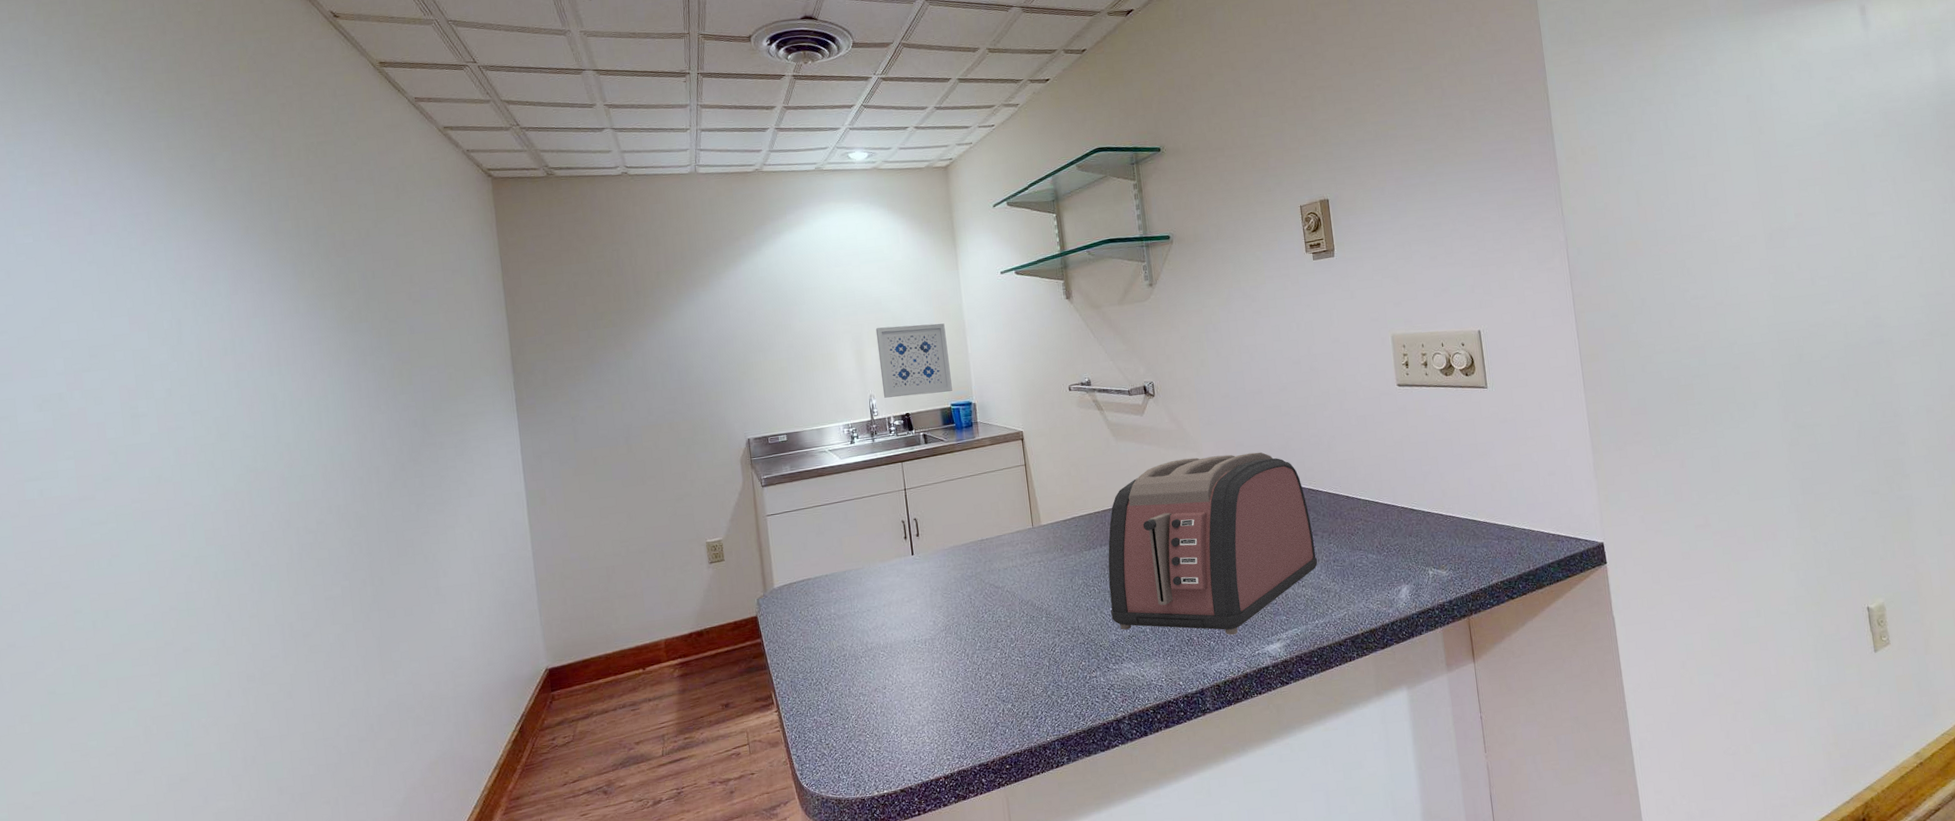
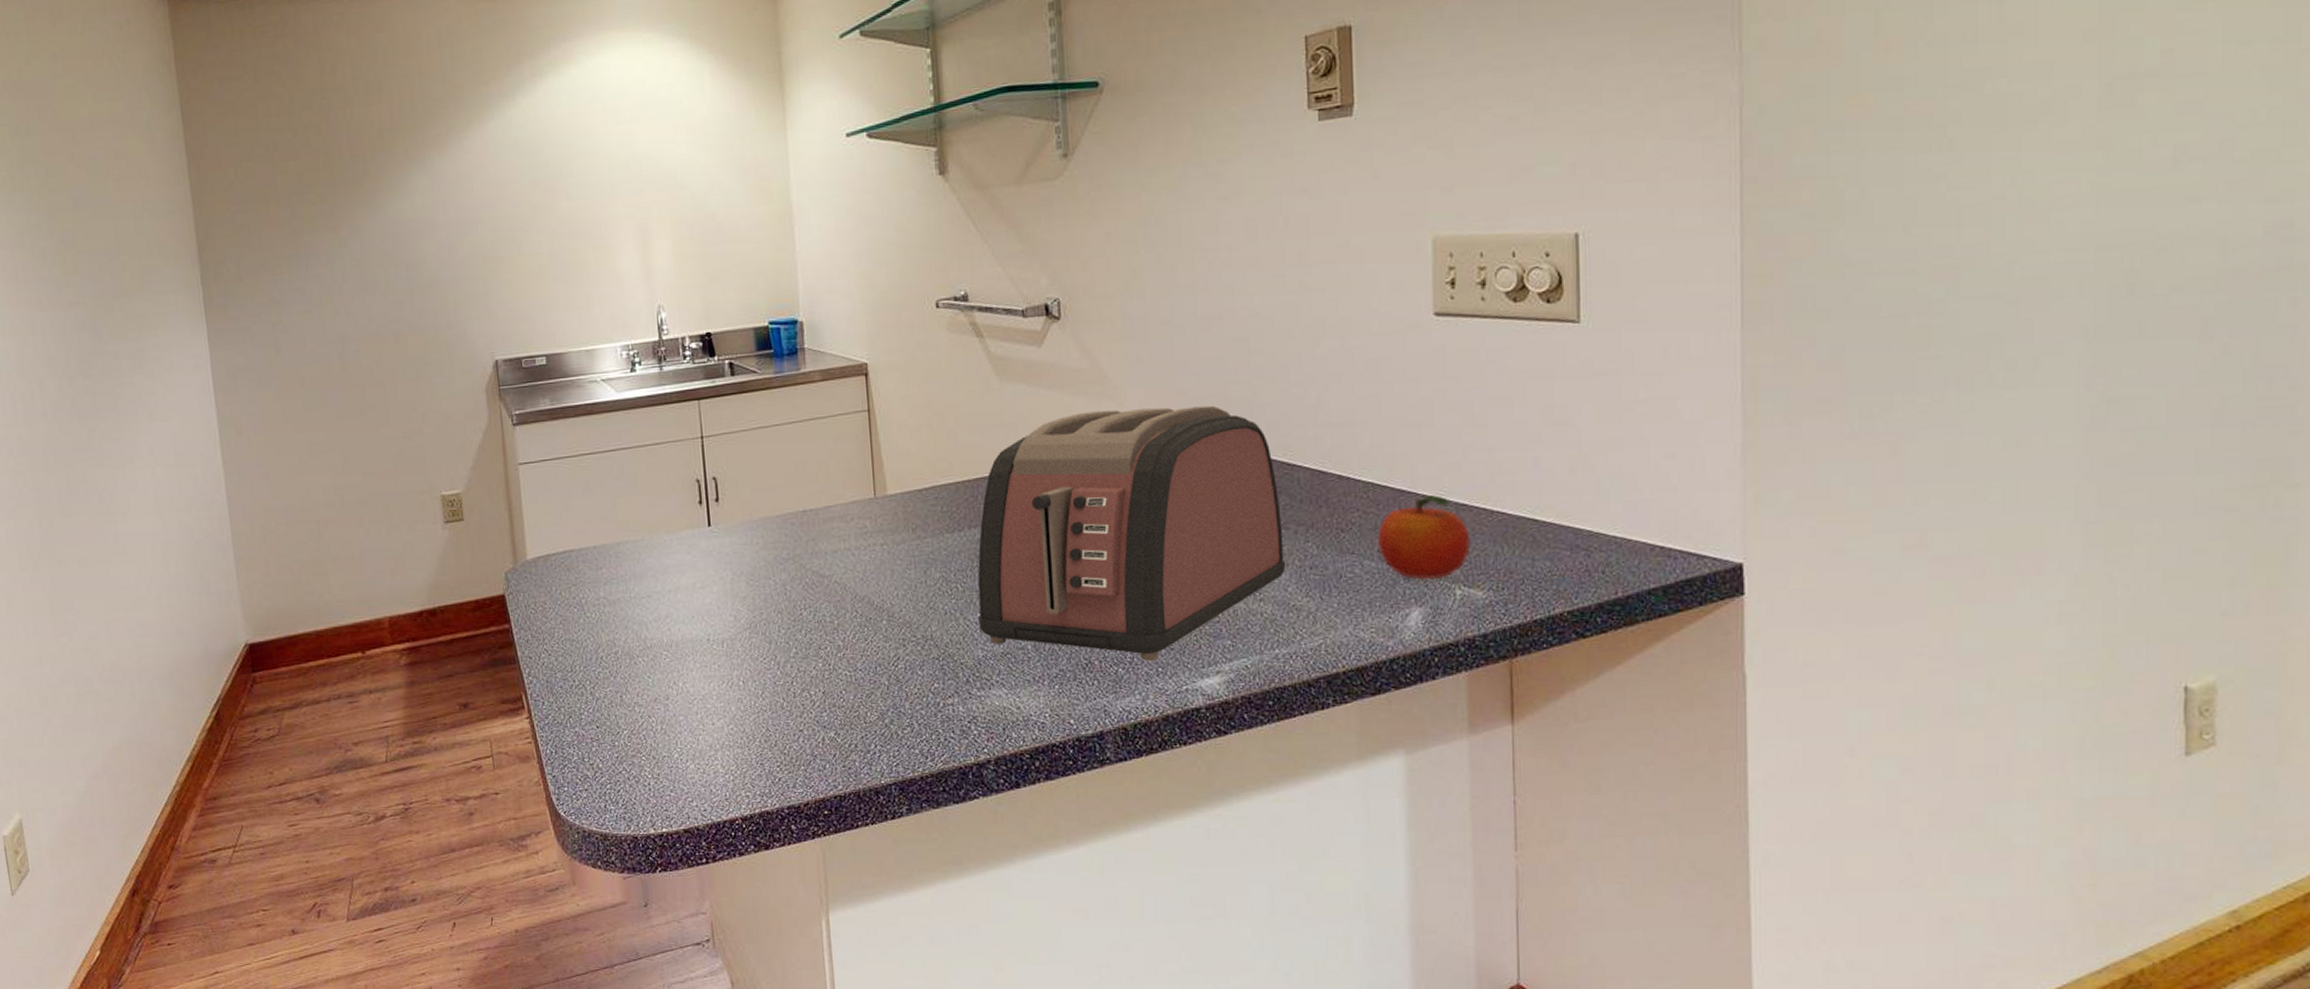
wall art: present [875,323,952,398] -> none [668,207,771,310]
fruit: none [1375,506,1435,566] -> present [1378,494,1471,580]

